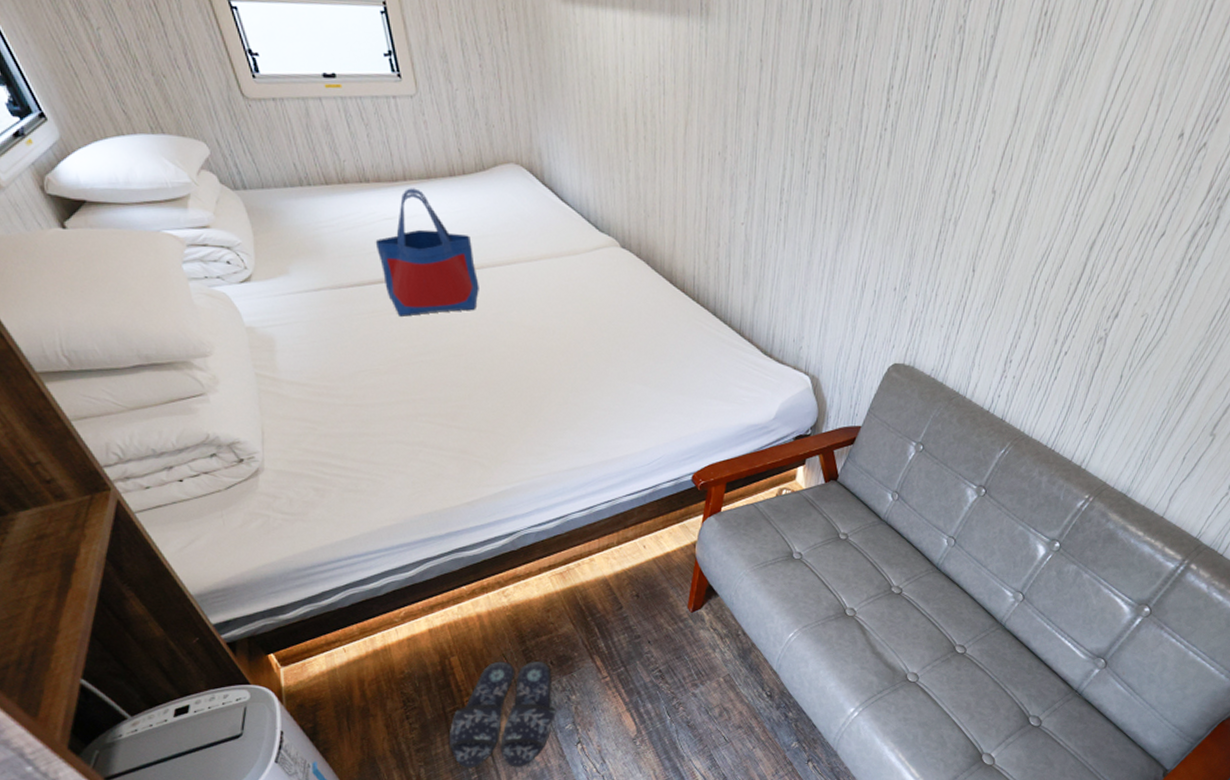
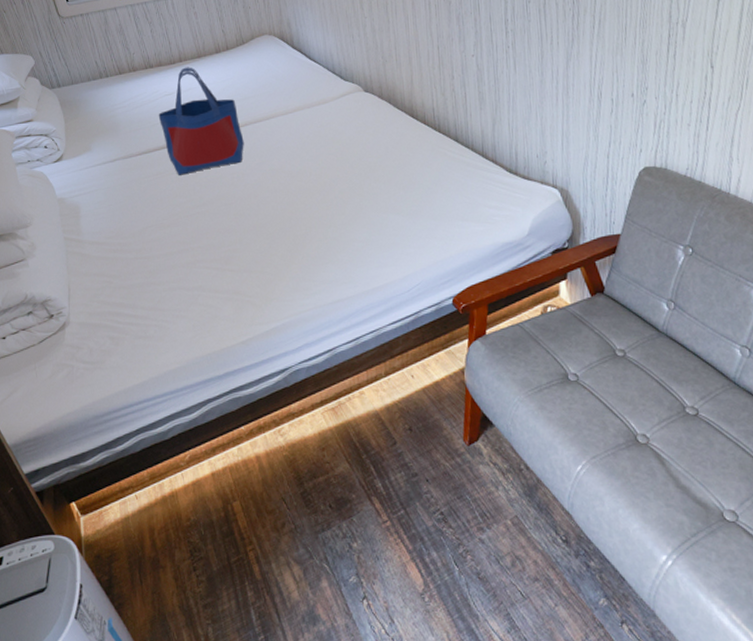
slippers: present [450,661,556,769] -> none [235,505,339,628]

